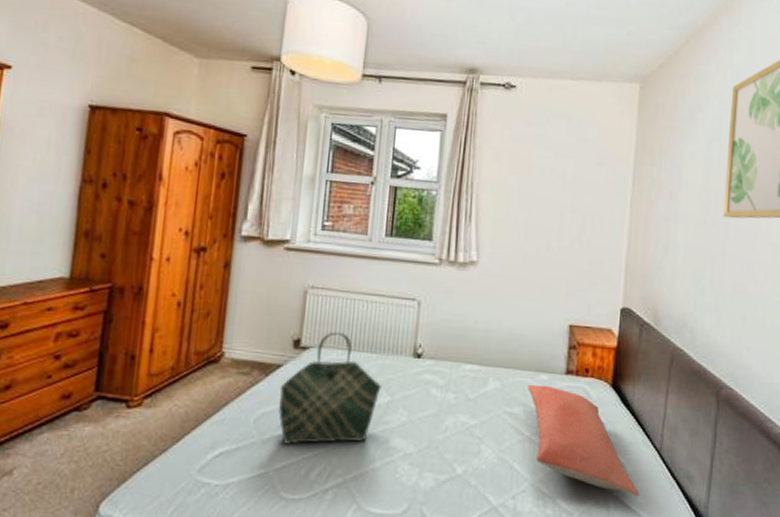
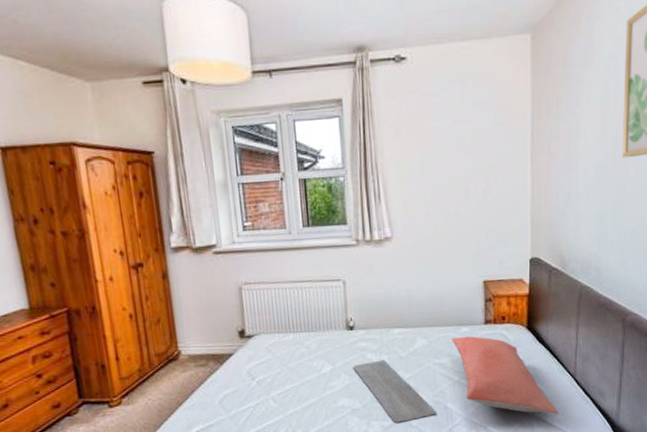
tote bag: present [278,331,382,445] -> none [235,318,323,417]
bath mat: none [413,398,500,479] -> present [353,359,437,423]

